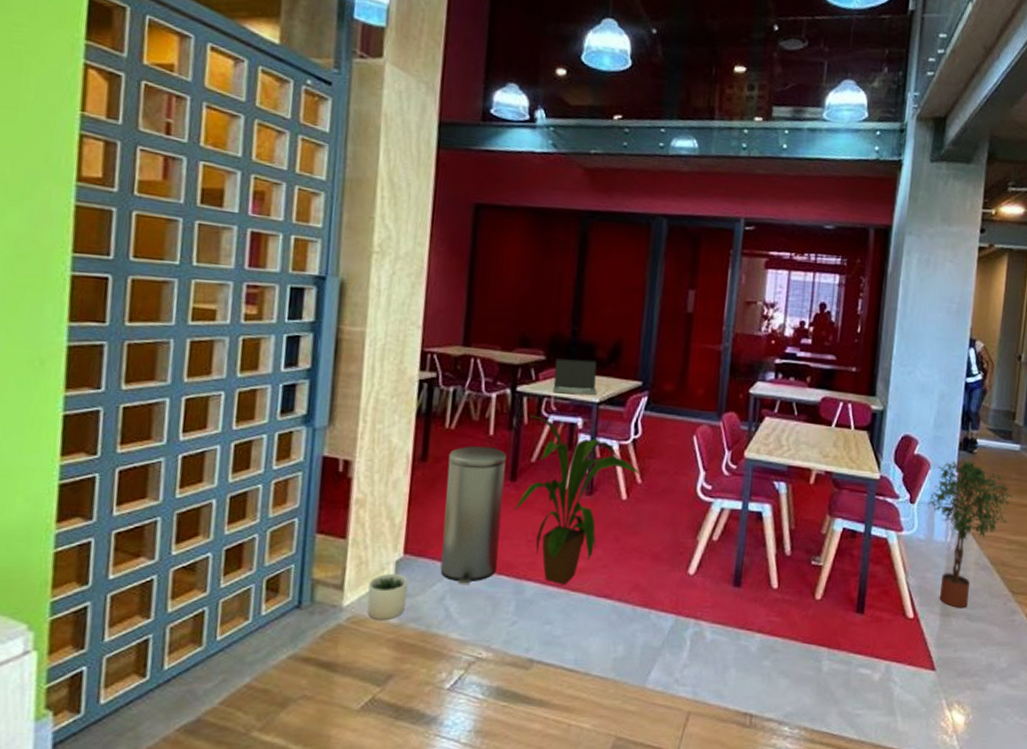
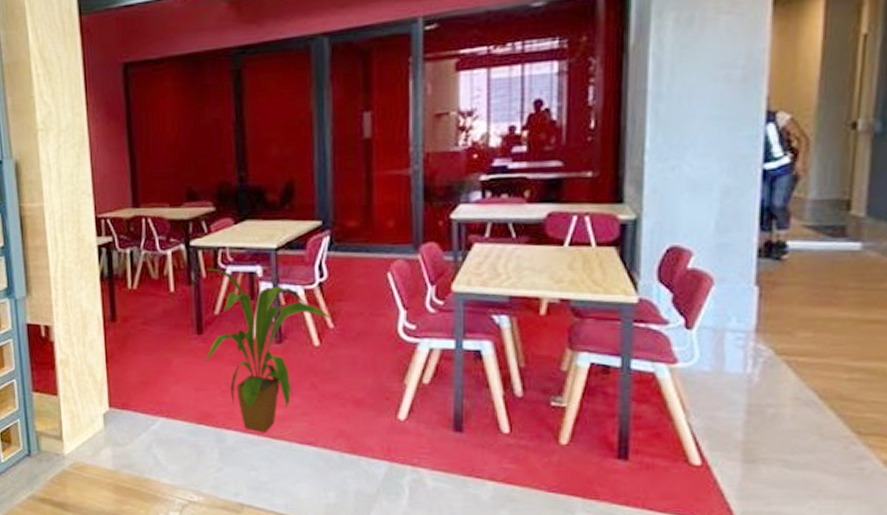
planter: present [367,573,408,621] -> none [83,425,117,467]
pedal bin: present [440,446,506,584] -> none [135,303,197,434]
laptop: present [553,358,597,395] -> none [226,205,273,243]
potted tree: present [928,461,1012,608] -> none [713,270,851,454]

